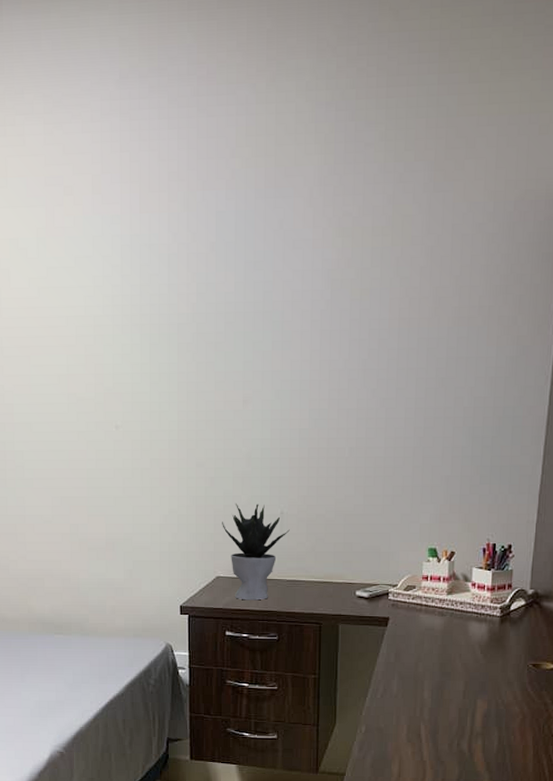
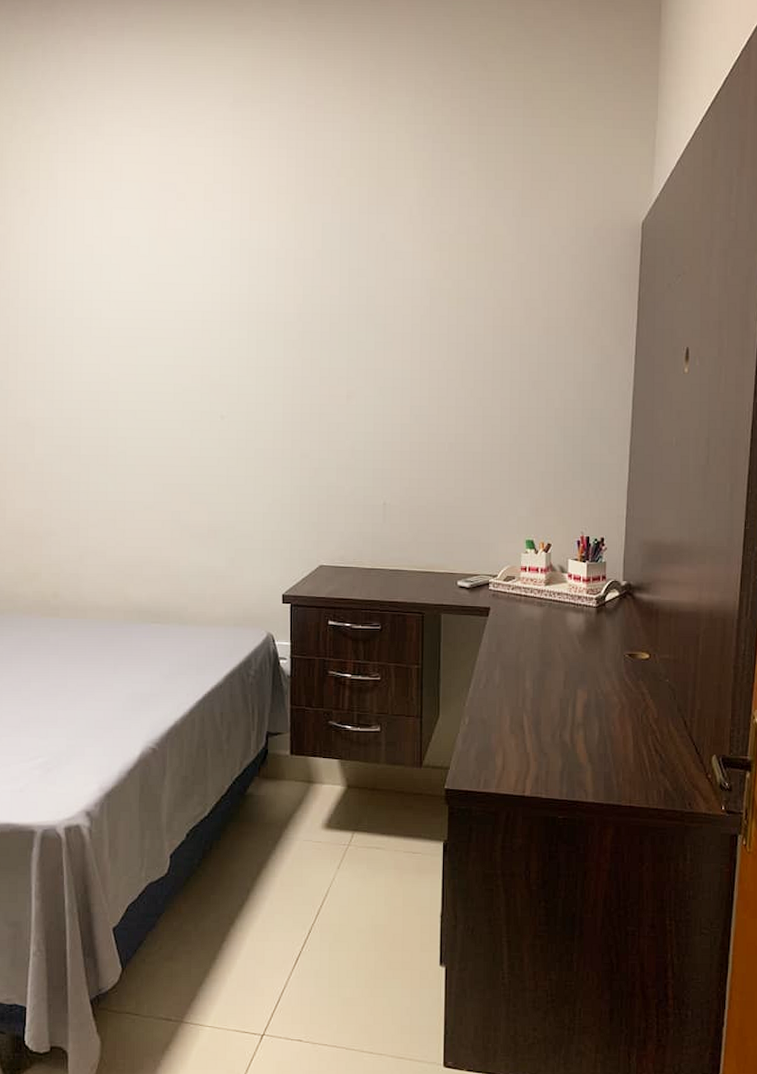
potted plant: present [222,504,290,601] -> none [325,494,392,590]

